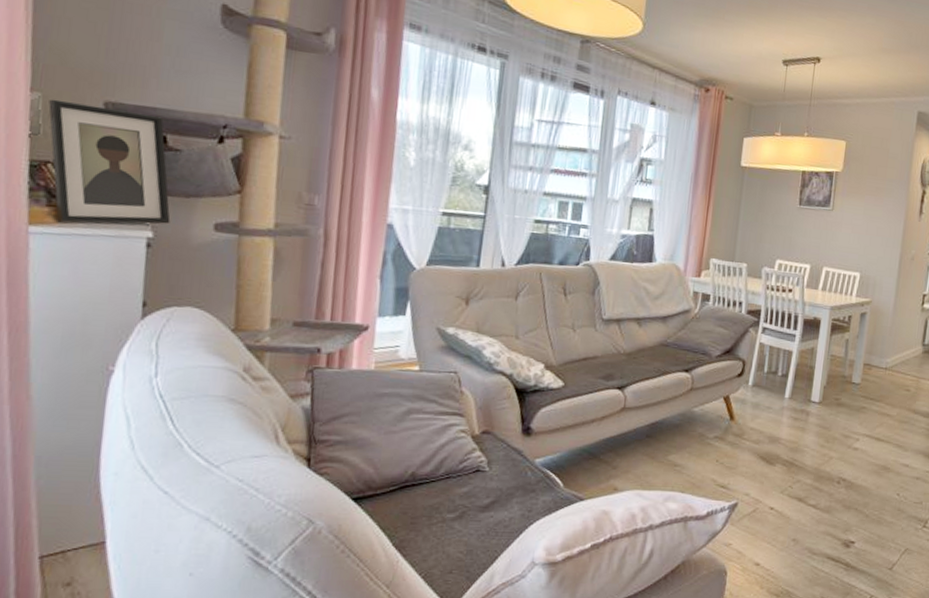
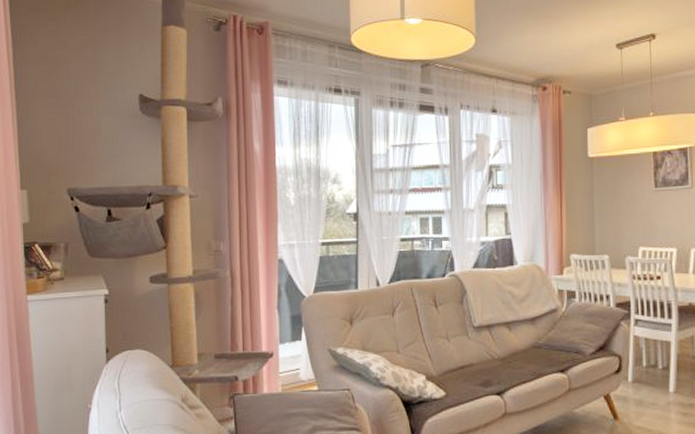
picture frame: present [48,99,171,224] -> none [32,193,119,290]

